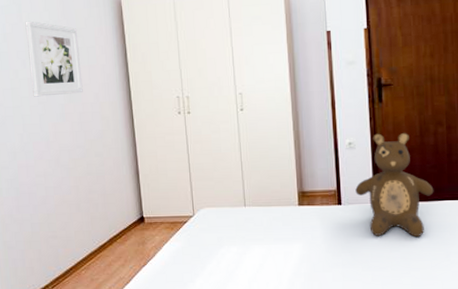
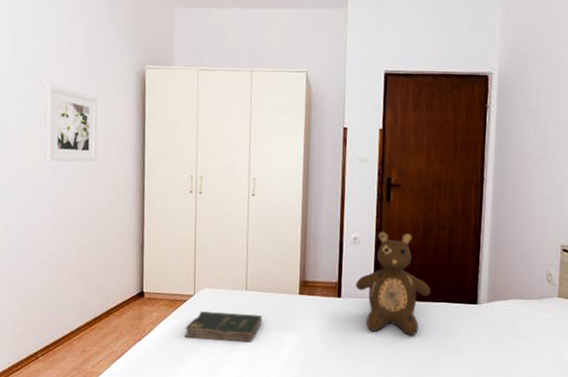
bible: none [187,230,264,259] -> present [184,311,262,343]

